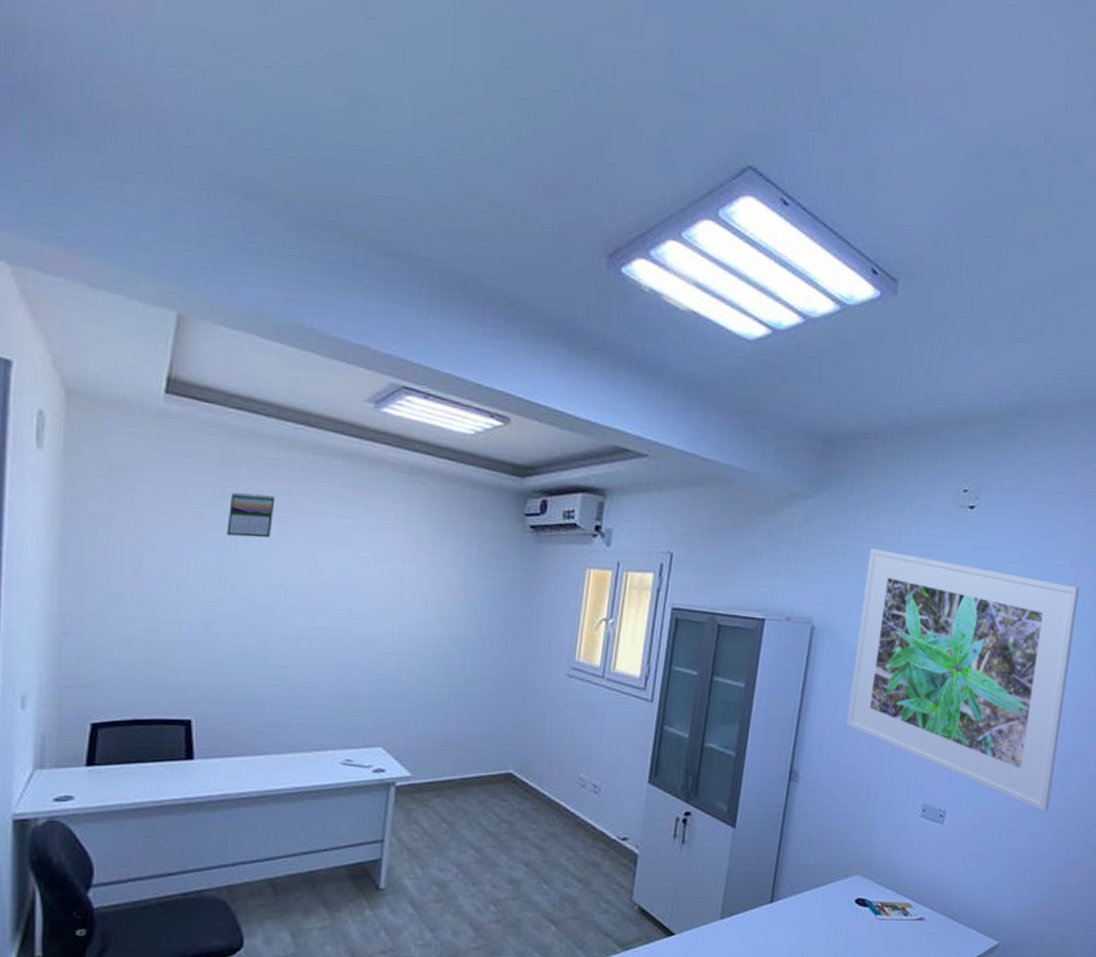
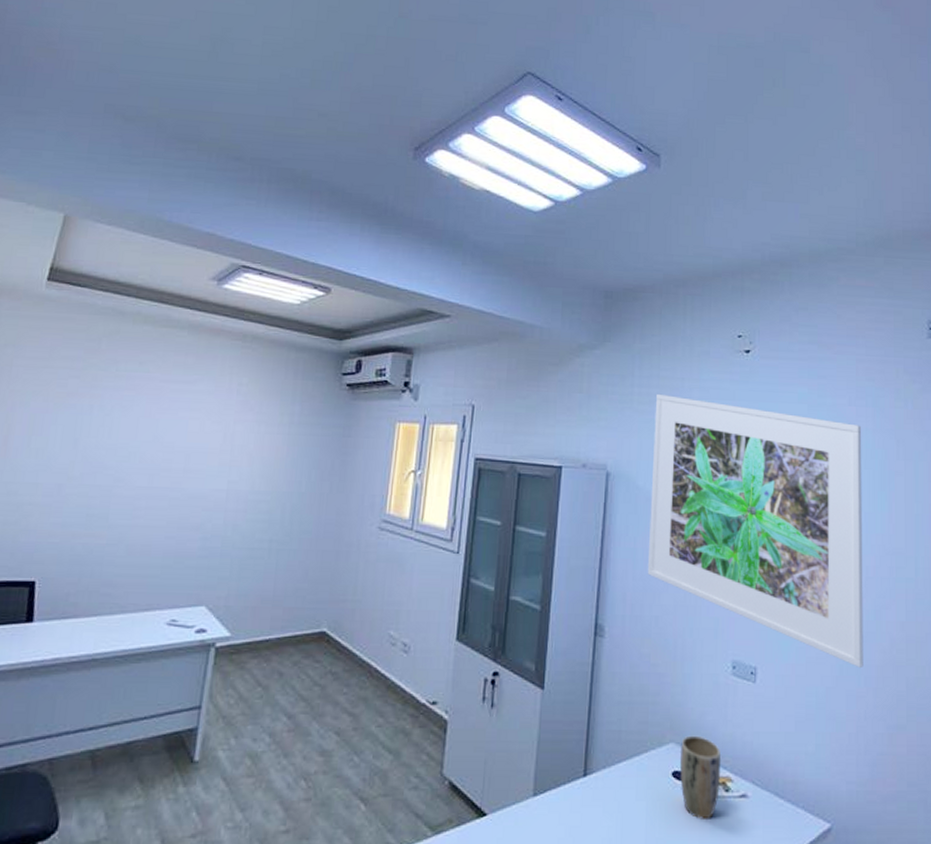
calendar: present [226,492,275,538] -> none [84,363,129,404]
plant pot: none [862,868,903,938] -> present [679,735,721,819]

